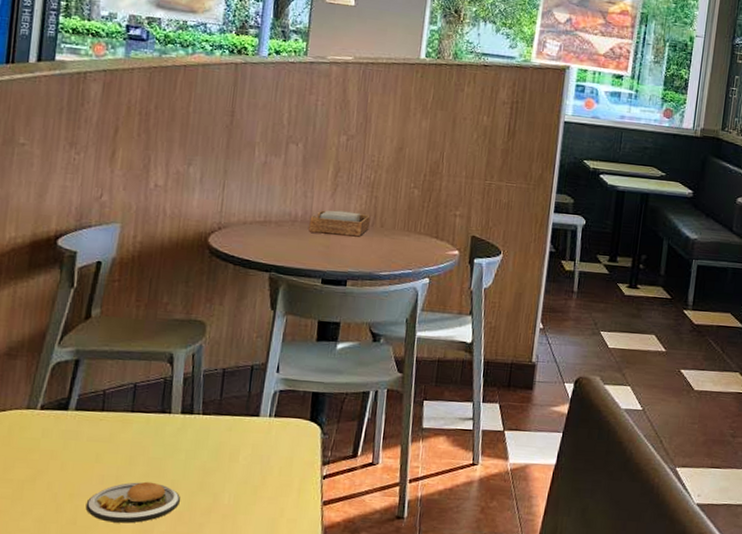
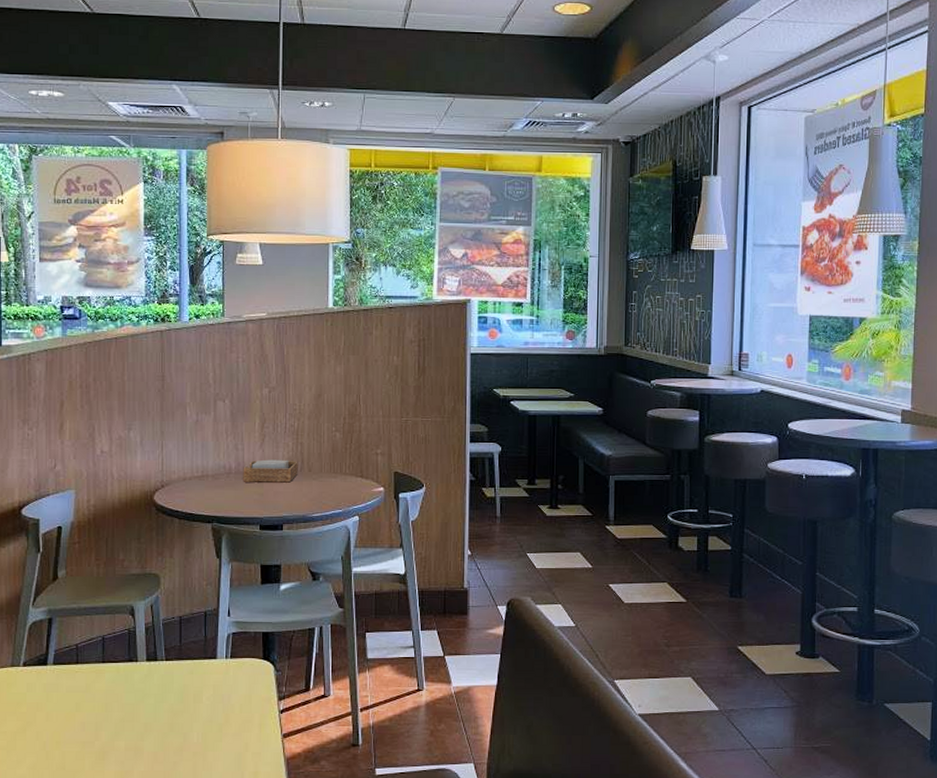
hamburger: present [85,481,180,524] -> none [72,726,154,766]

